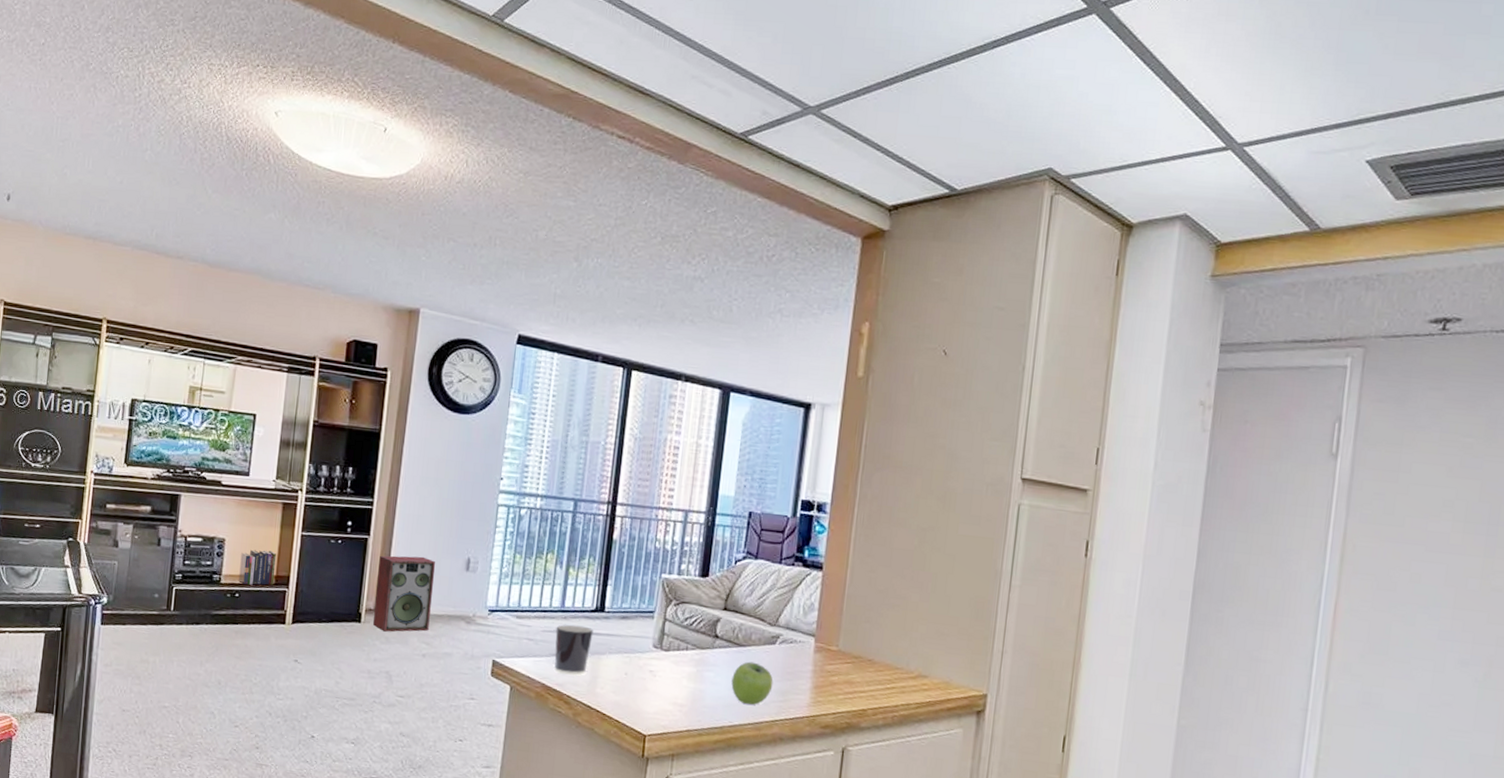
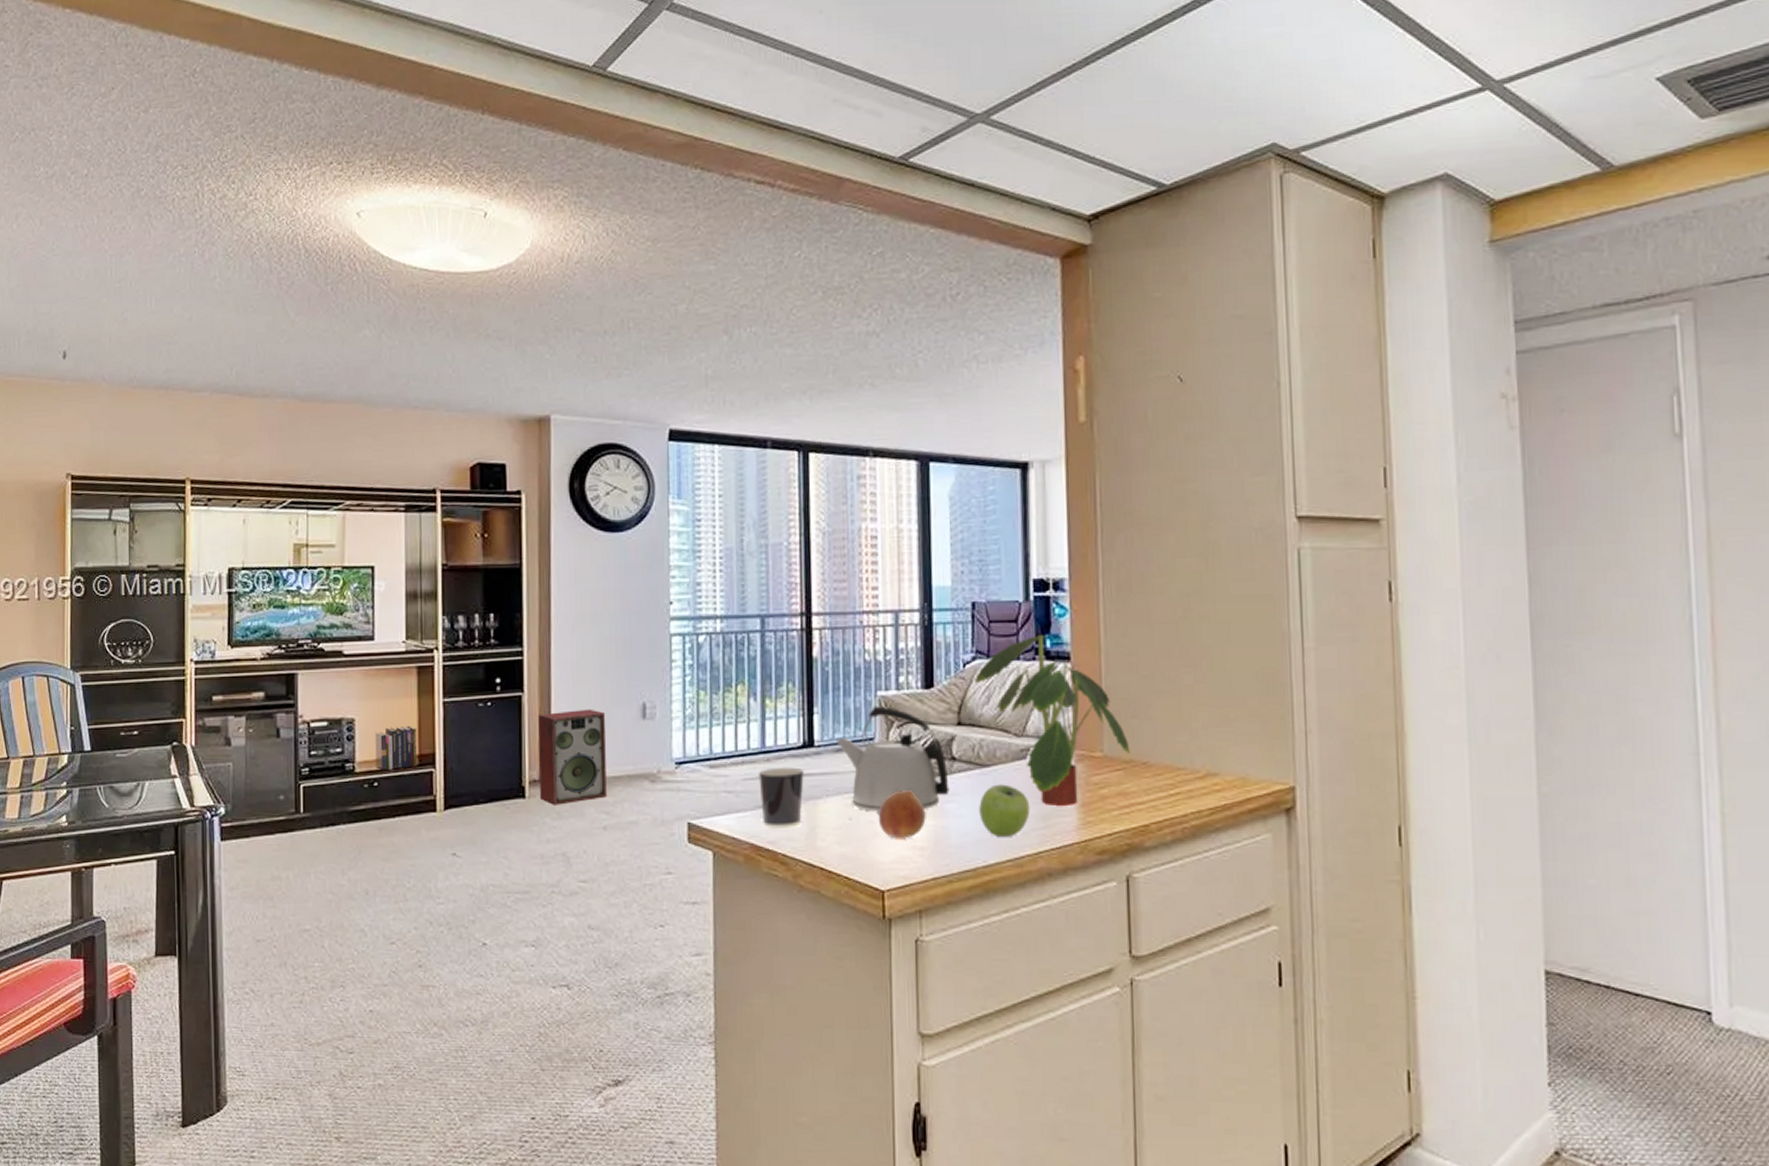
kettle: none [622,585,711,674] -> present [835,706,950,815]
fruit: none [648,656,688,696] -> present [878,789,926,839]
plant: none [743,546,860,686] -> present [975,635,1130,805]

